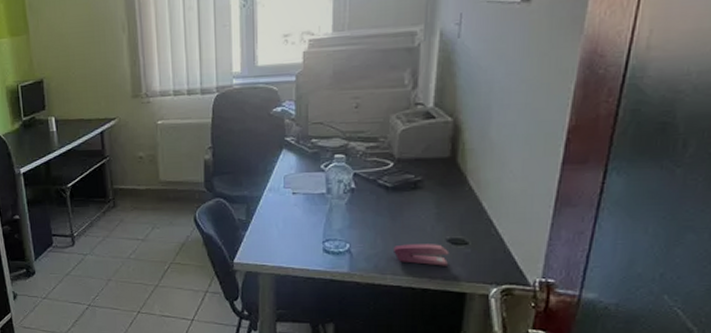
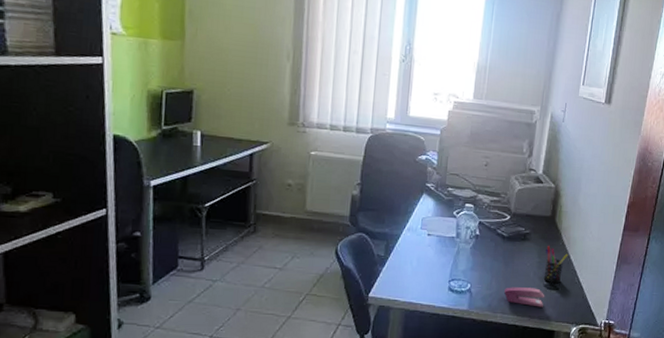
pen holder: none [445,193,479,238] -> present [543,246,569,284]

